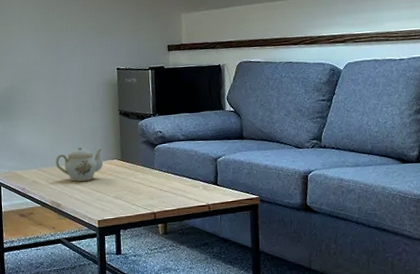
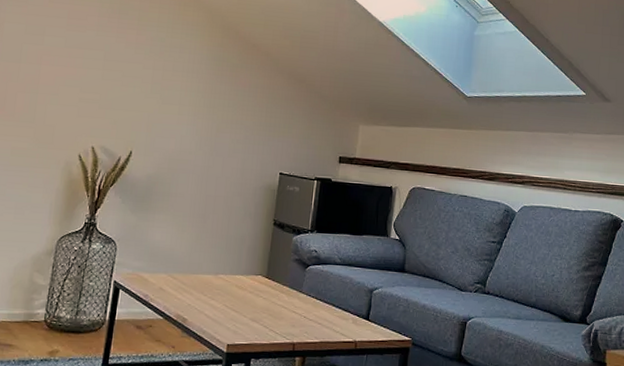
teapot: present [55,147,104,182] -> none [189,255,247,296]

